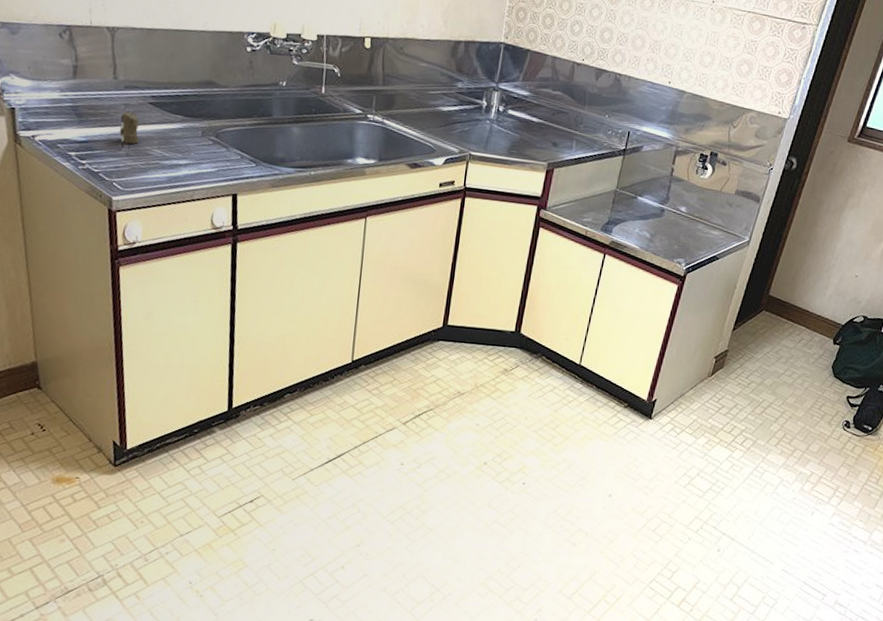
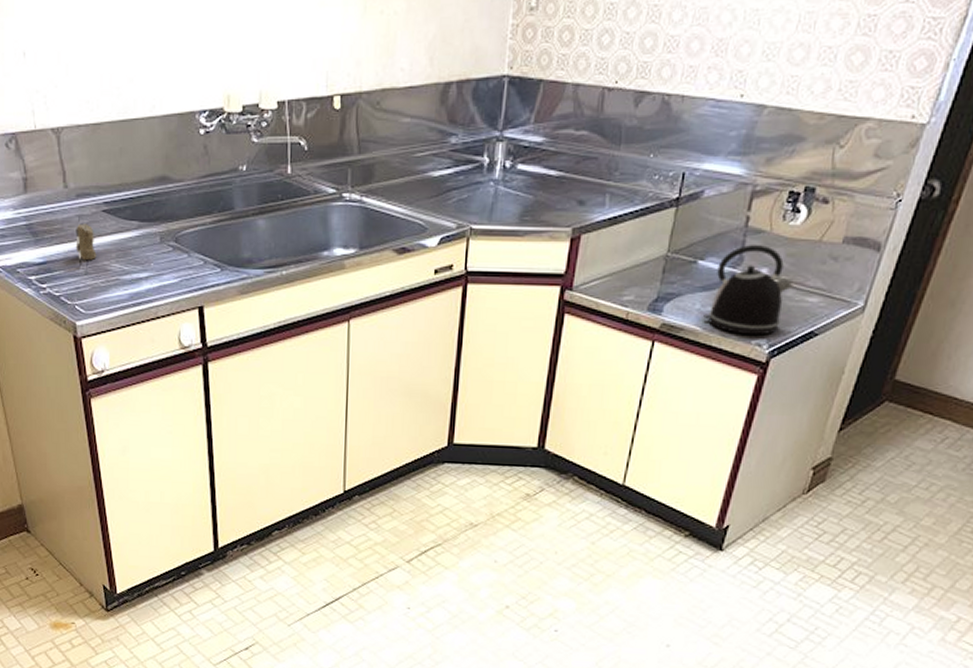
kettle: none [641,189,703,256] -> present [703,245,794,336]

